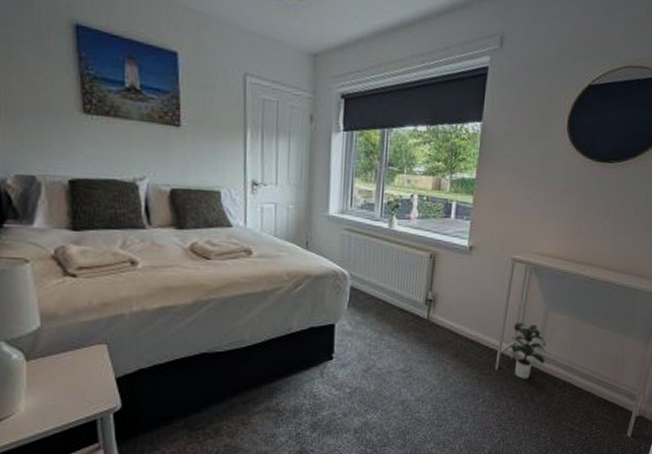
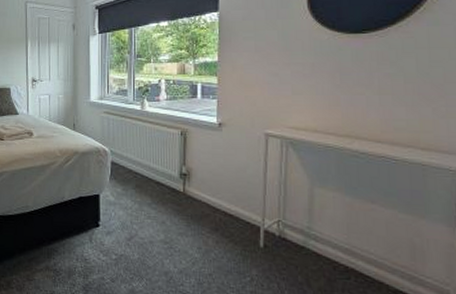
potted plant: present [511,322,546,379] -> none [275,197,317,260]

